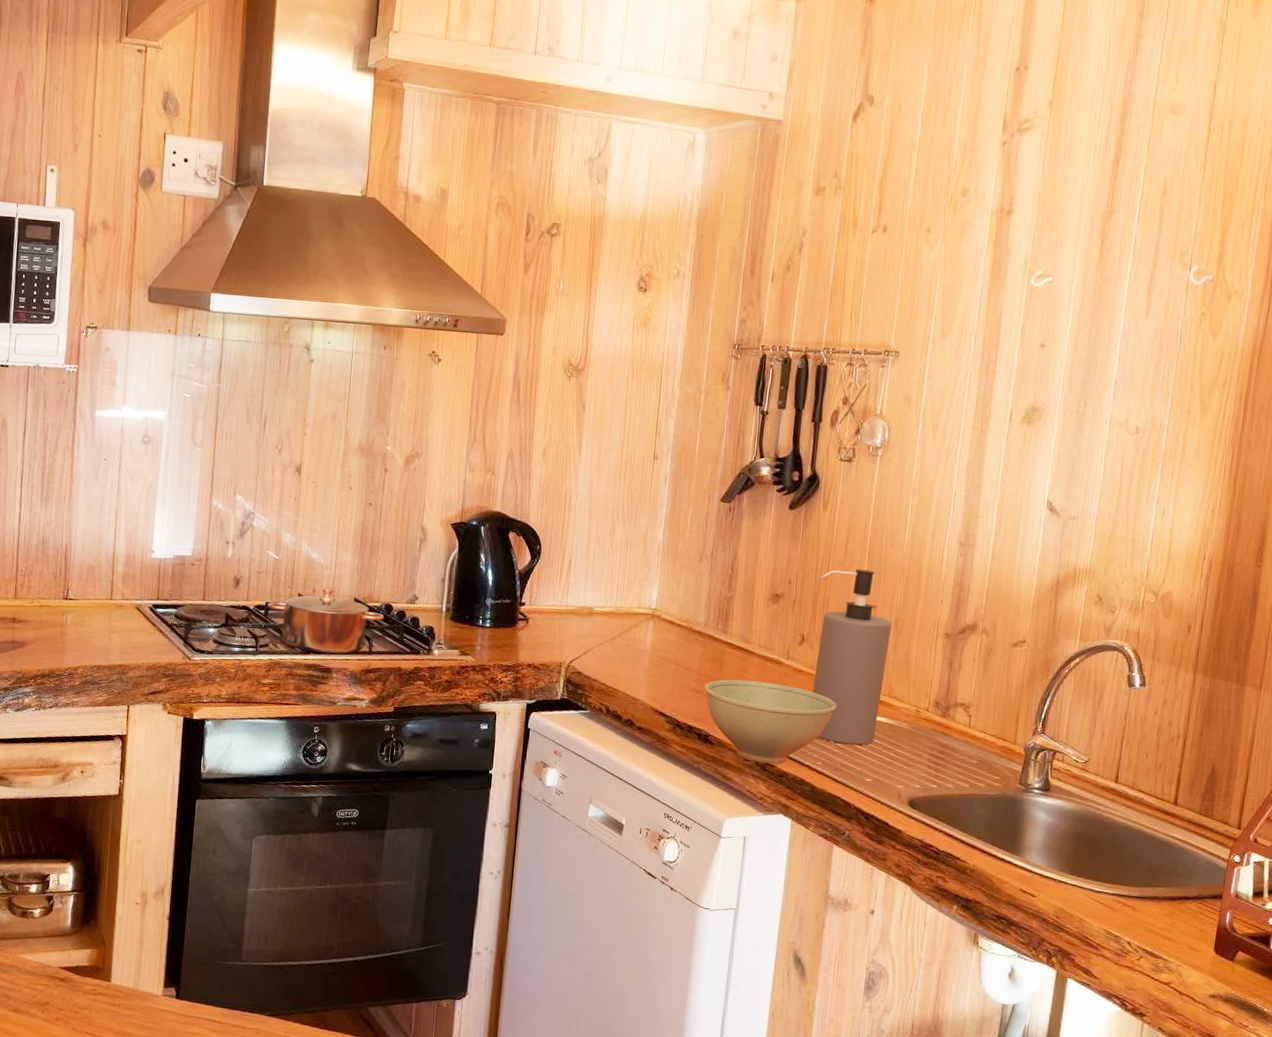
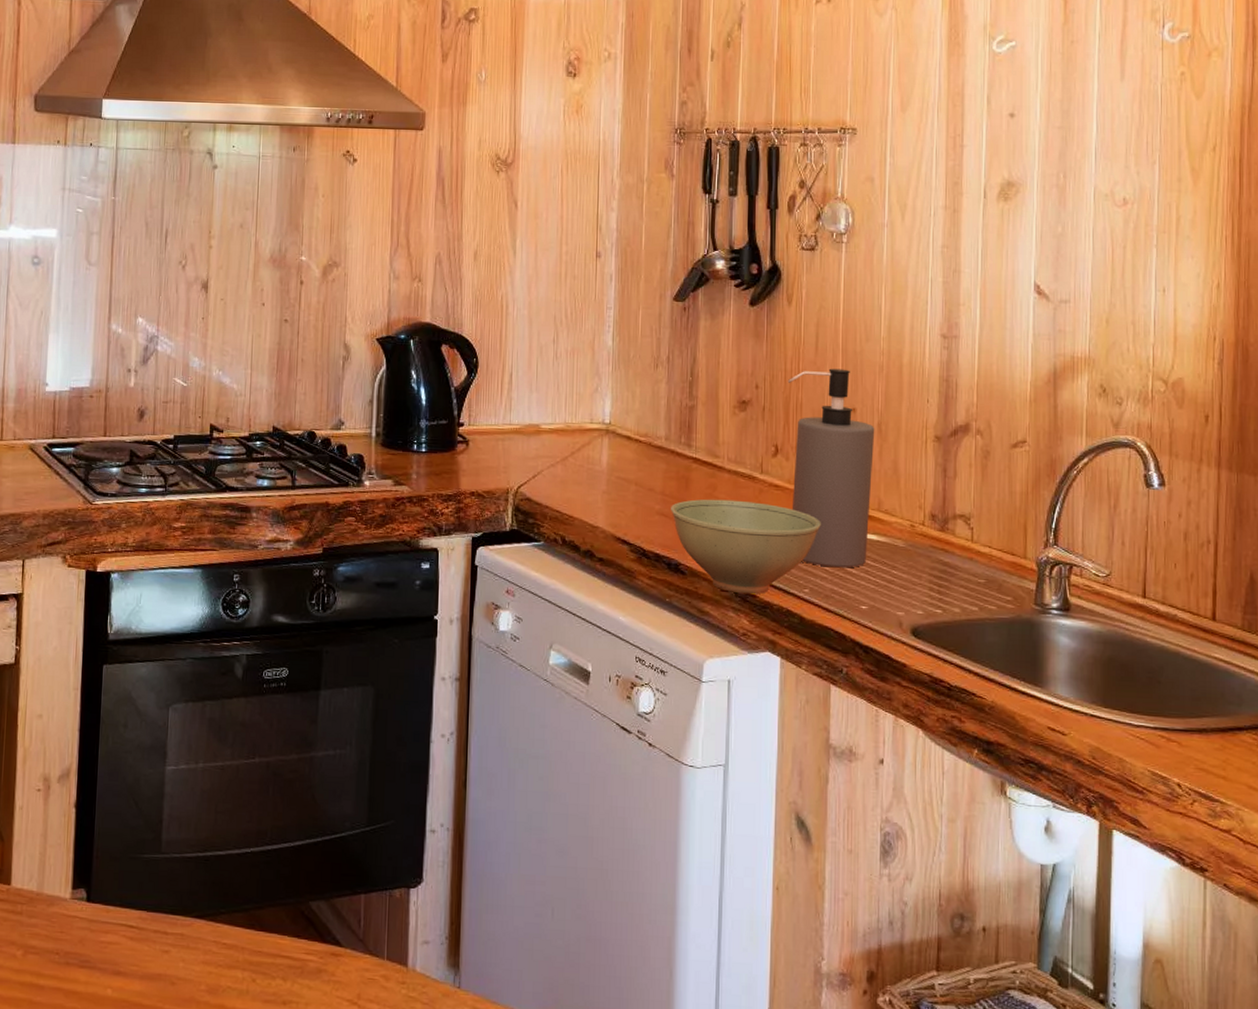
cooking pot: present [267,587,385,654] -> none [176,416,308,491]

